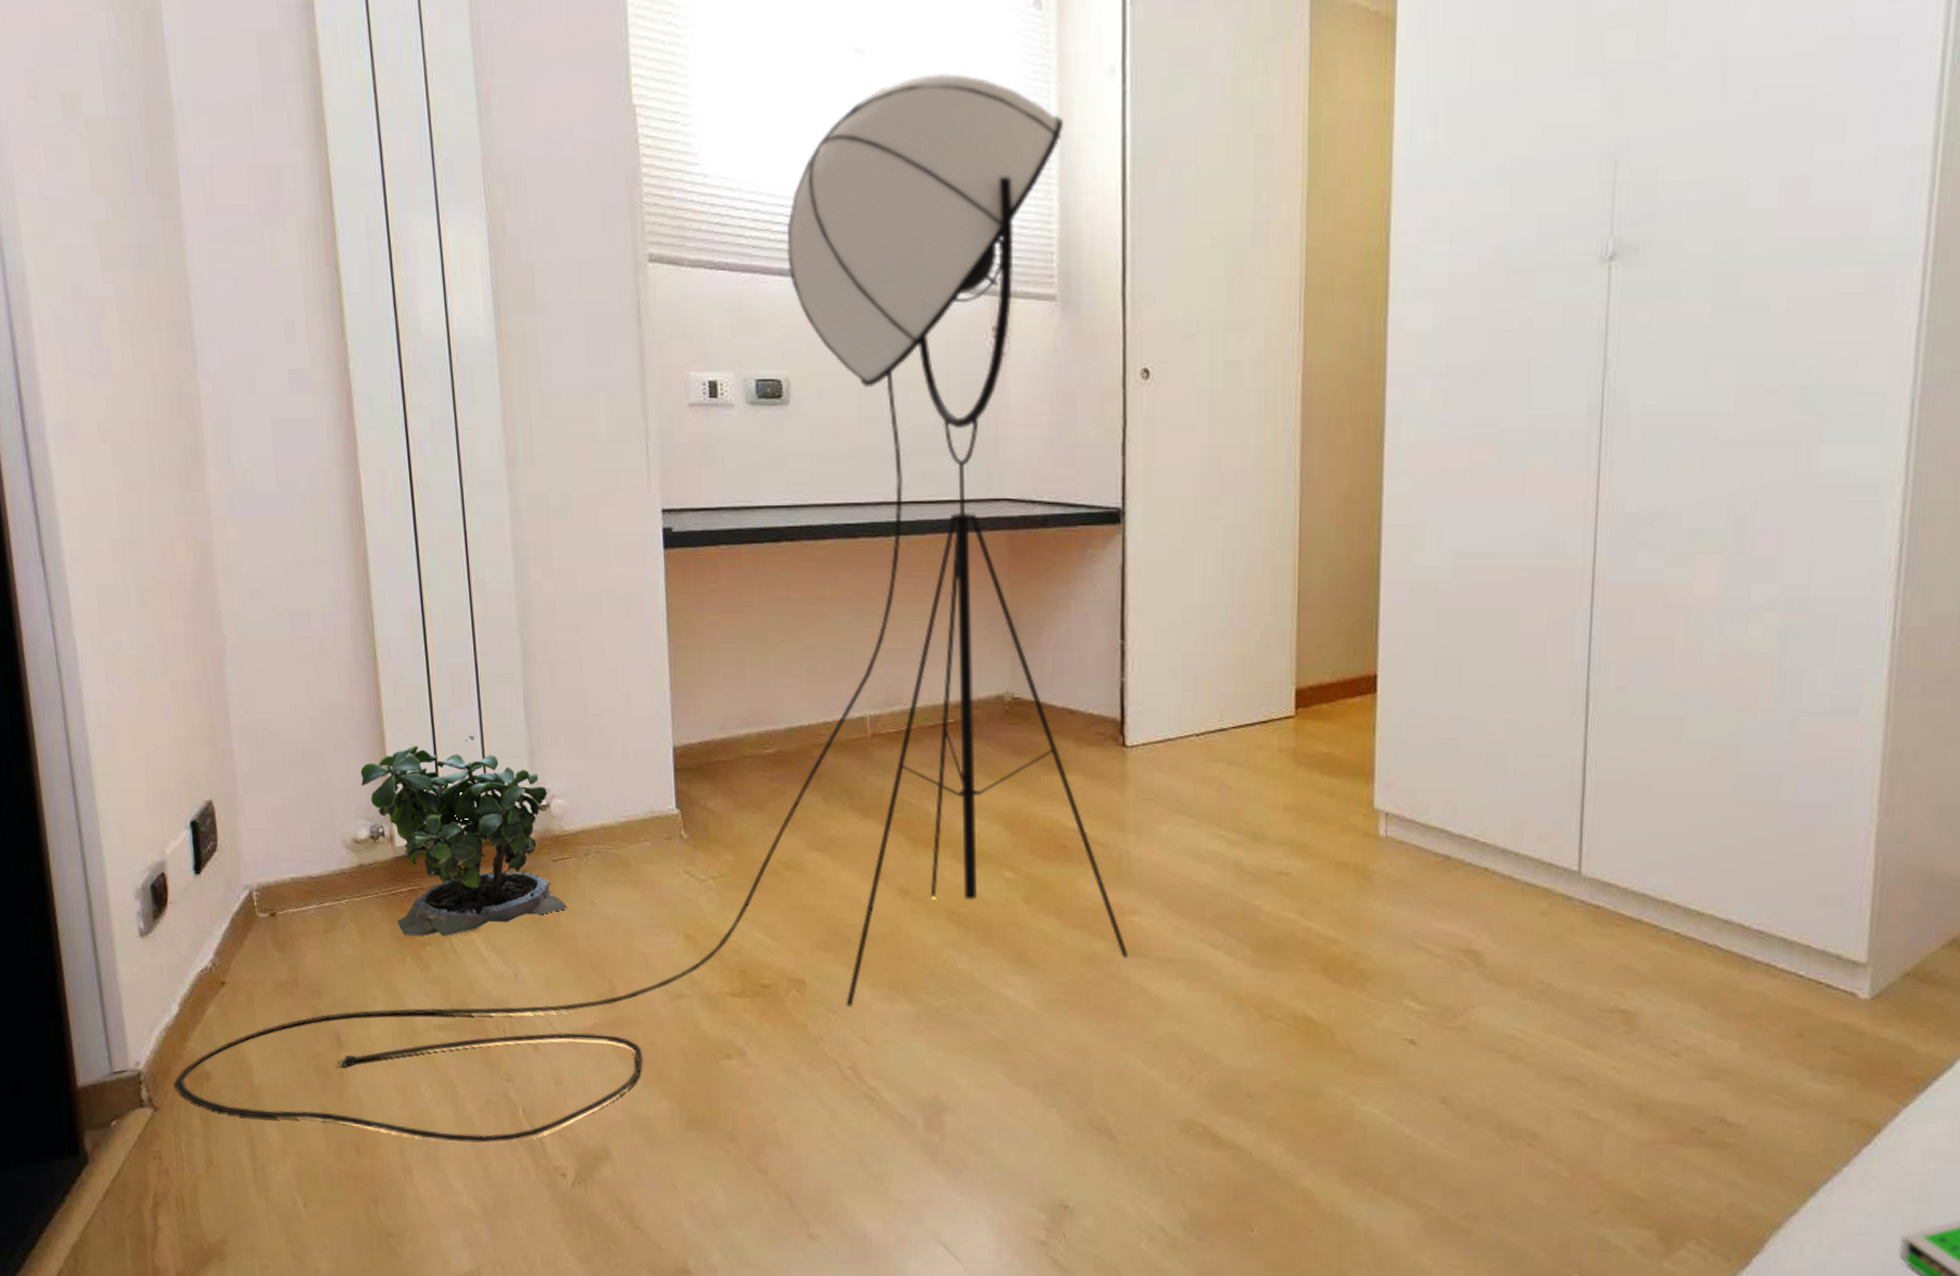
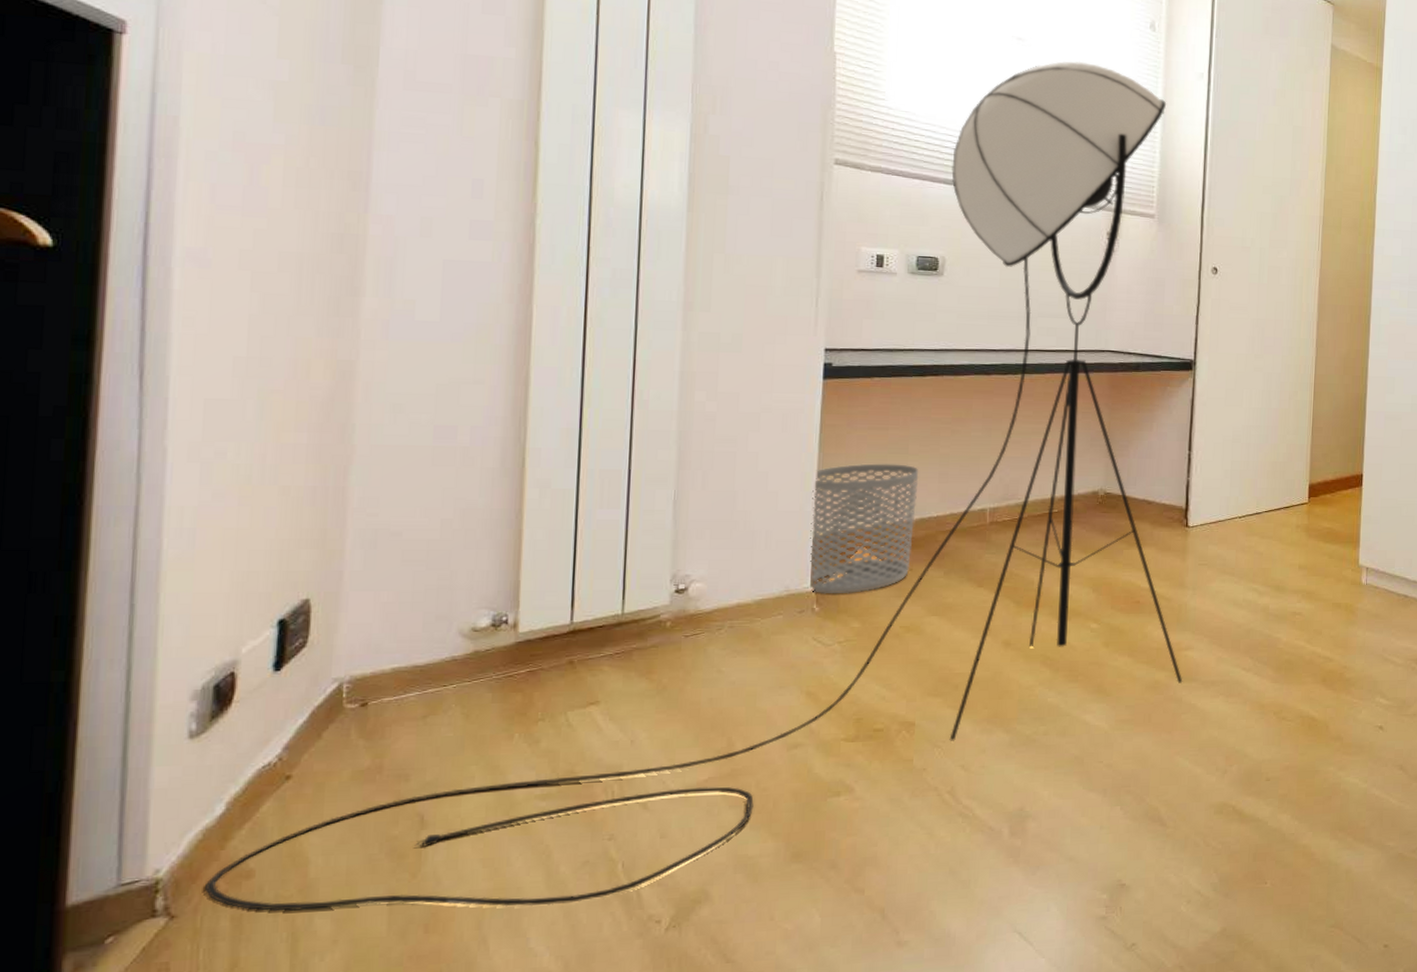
potted plant: present [360,735,569,937] -> none [489,531,695,713]
waste bin: none [666,656,784,820] -> present [810,463,919,594]

